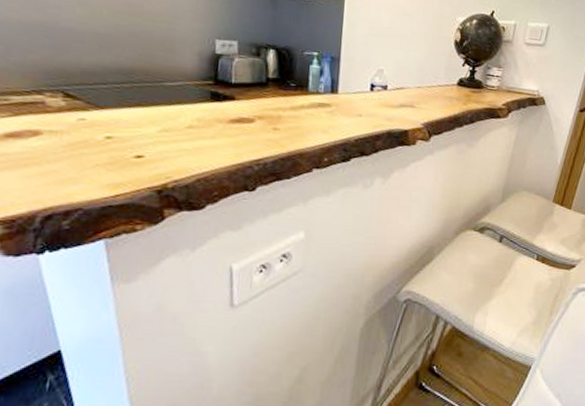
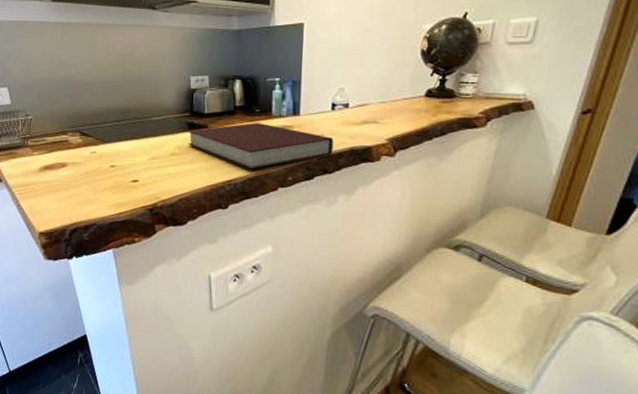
notebook: none [210,97,371,149] -> present [187,123,333,170]

